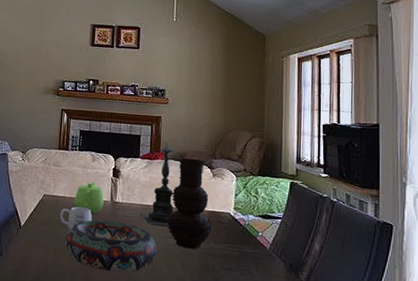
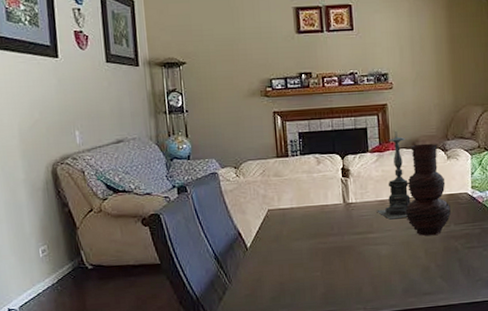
mug: present [60,206,92,229] -> none [289,215,326,241]
decorative bowl: present [65,220,157,273] -> none [300,223,398,275]
teapot: present [74,182,104,215] -> none [303,186,336,221]

